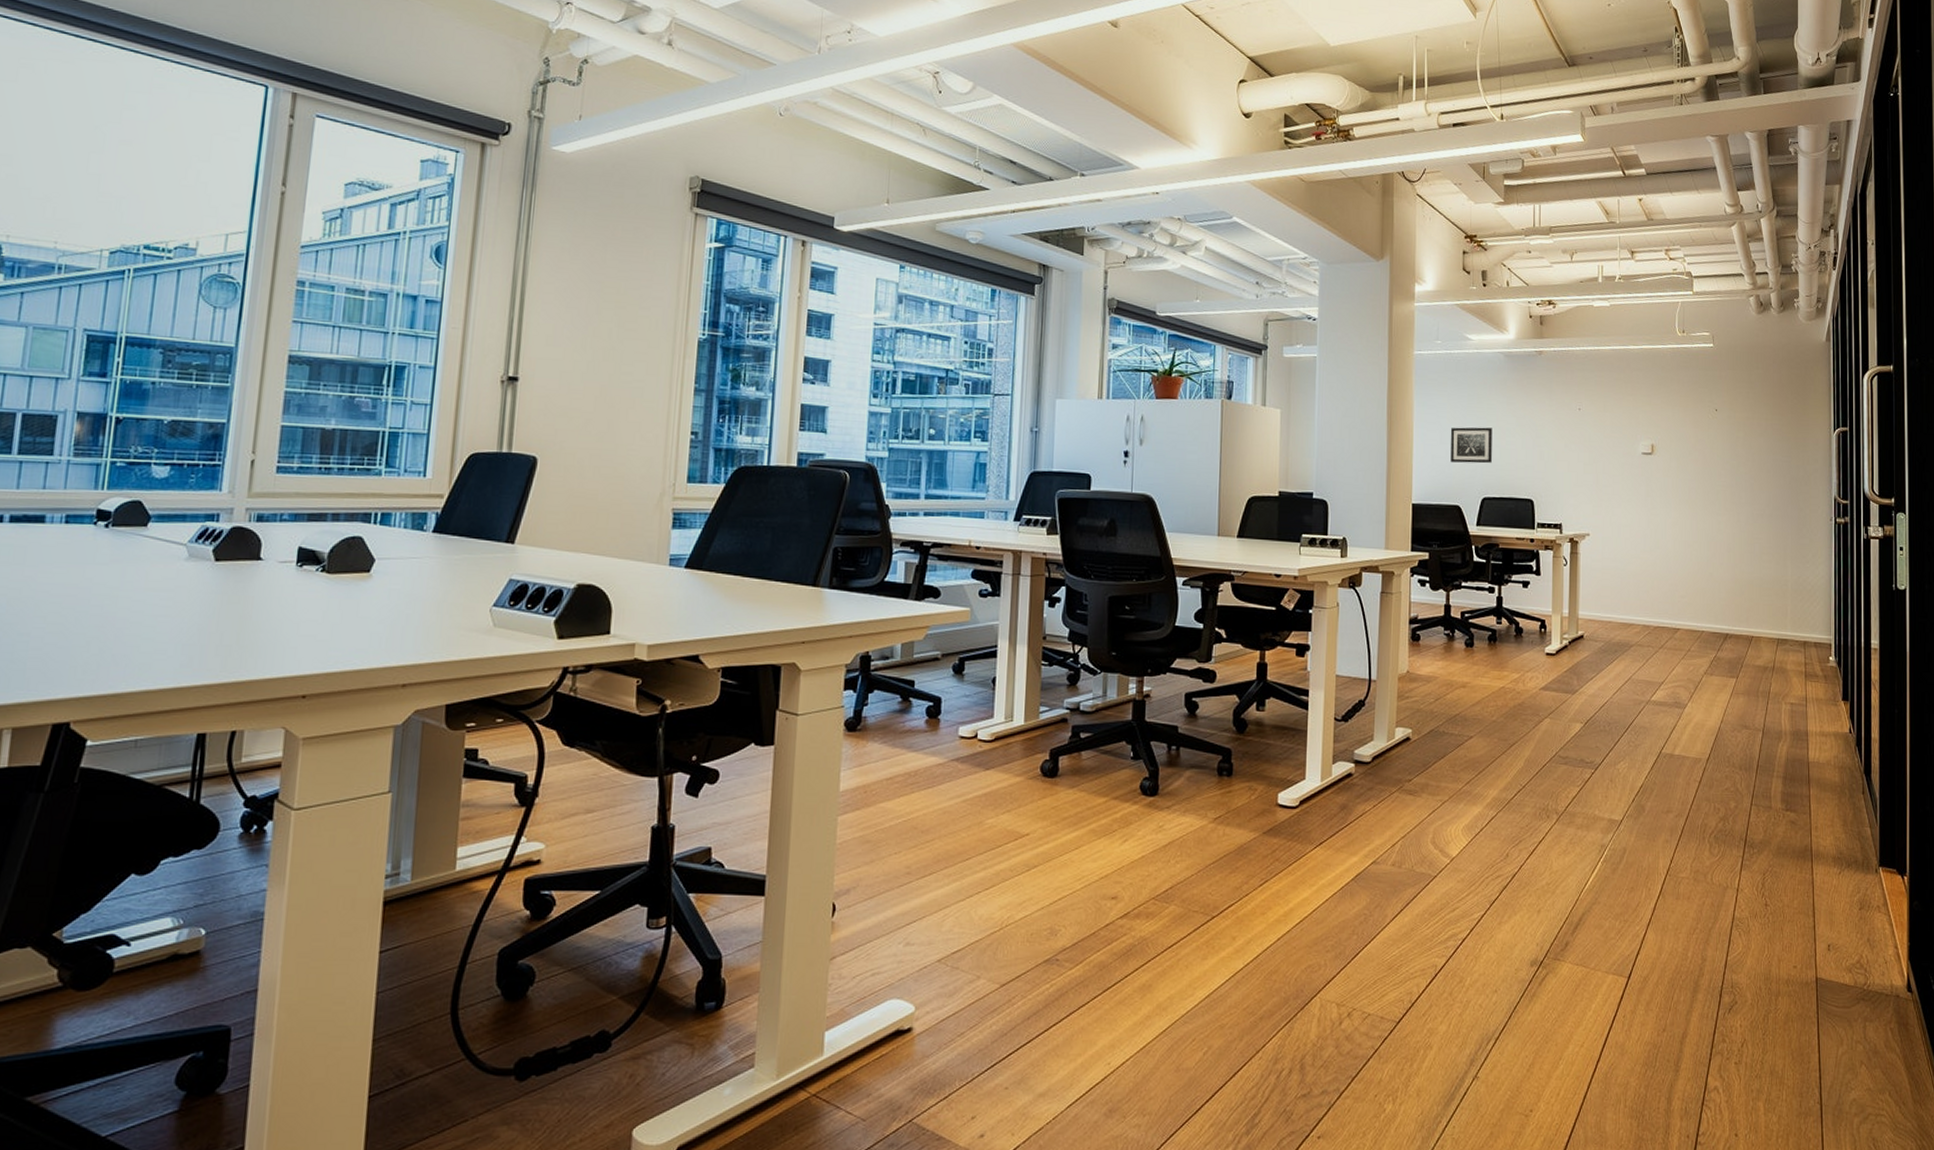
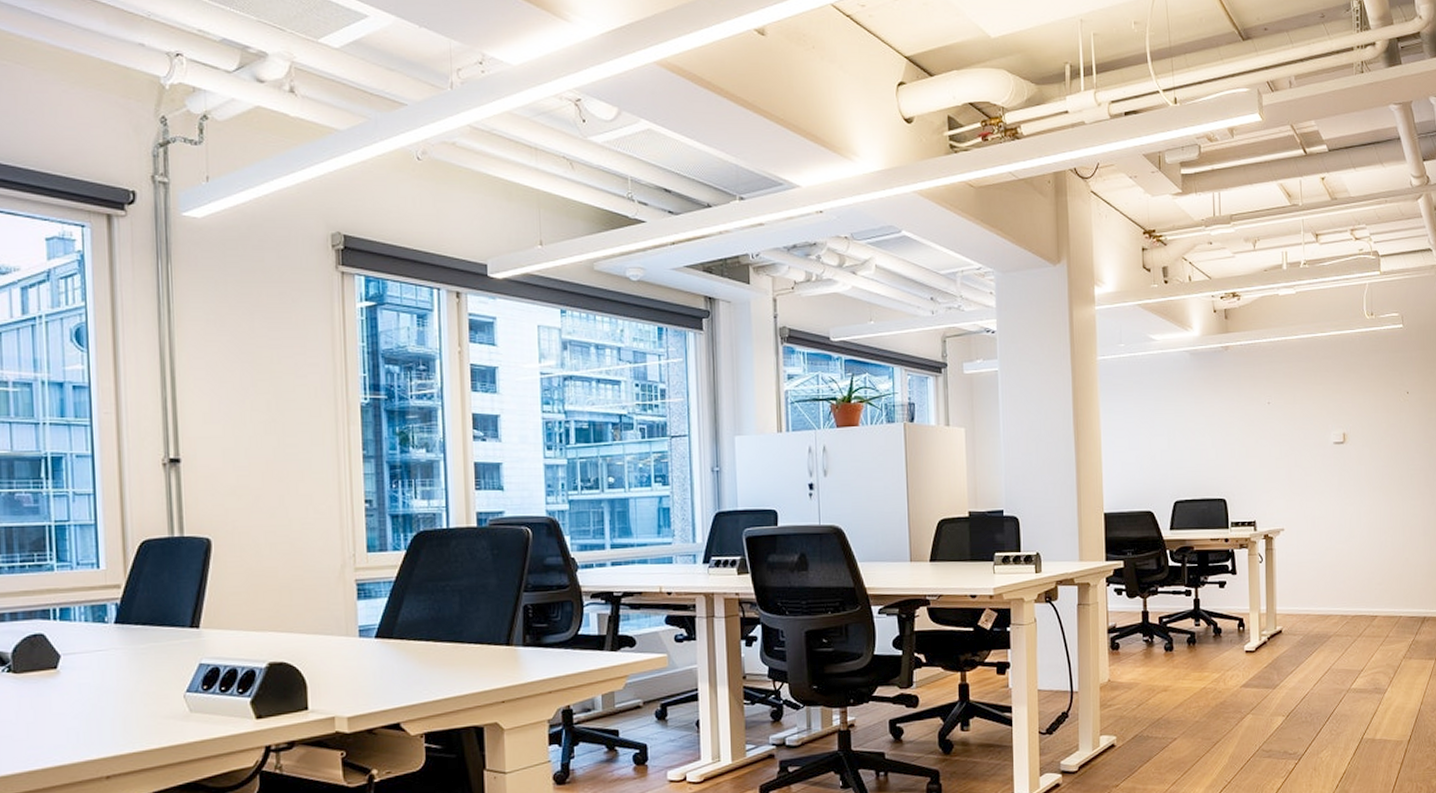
wall art: present [1450,427,1492,464] -> none [1138,429,1182,468]

